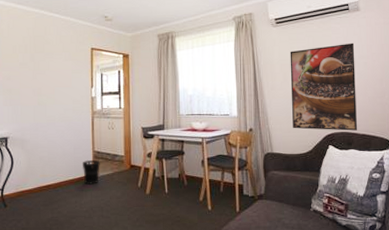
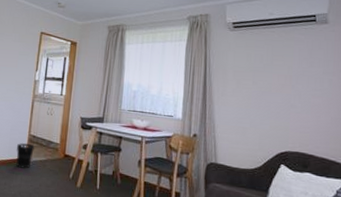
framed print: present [290,42,357,131] -> none [241,56,320,153]

